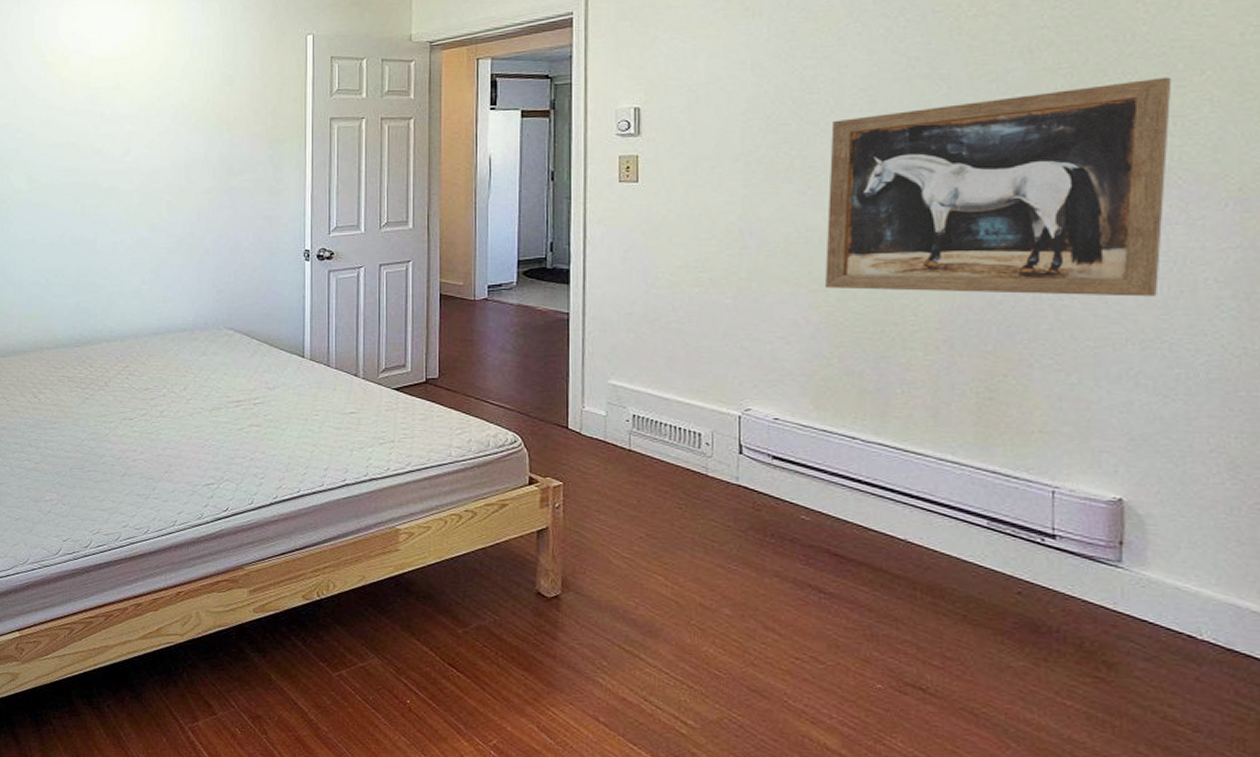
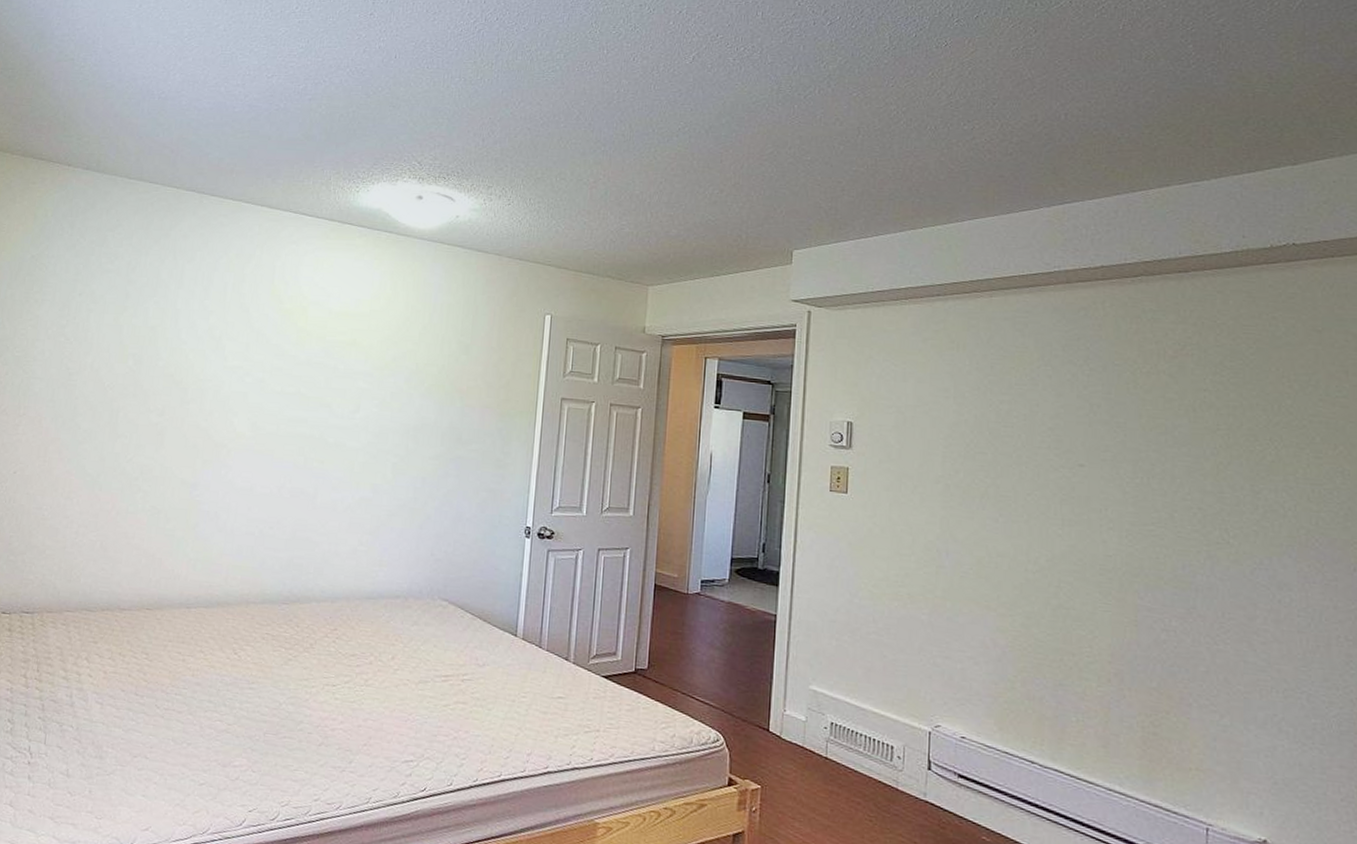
wall art: present [824,77,1172,297] -> none [1011,447,1311,649]

